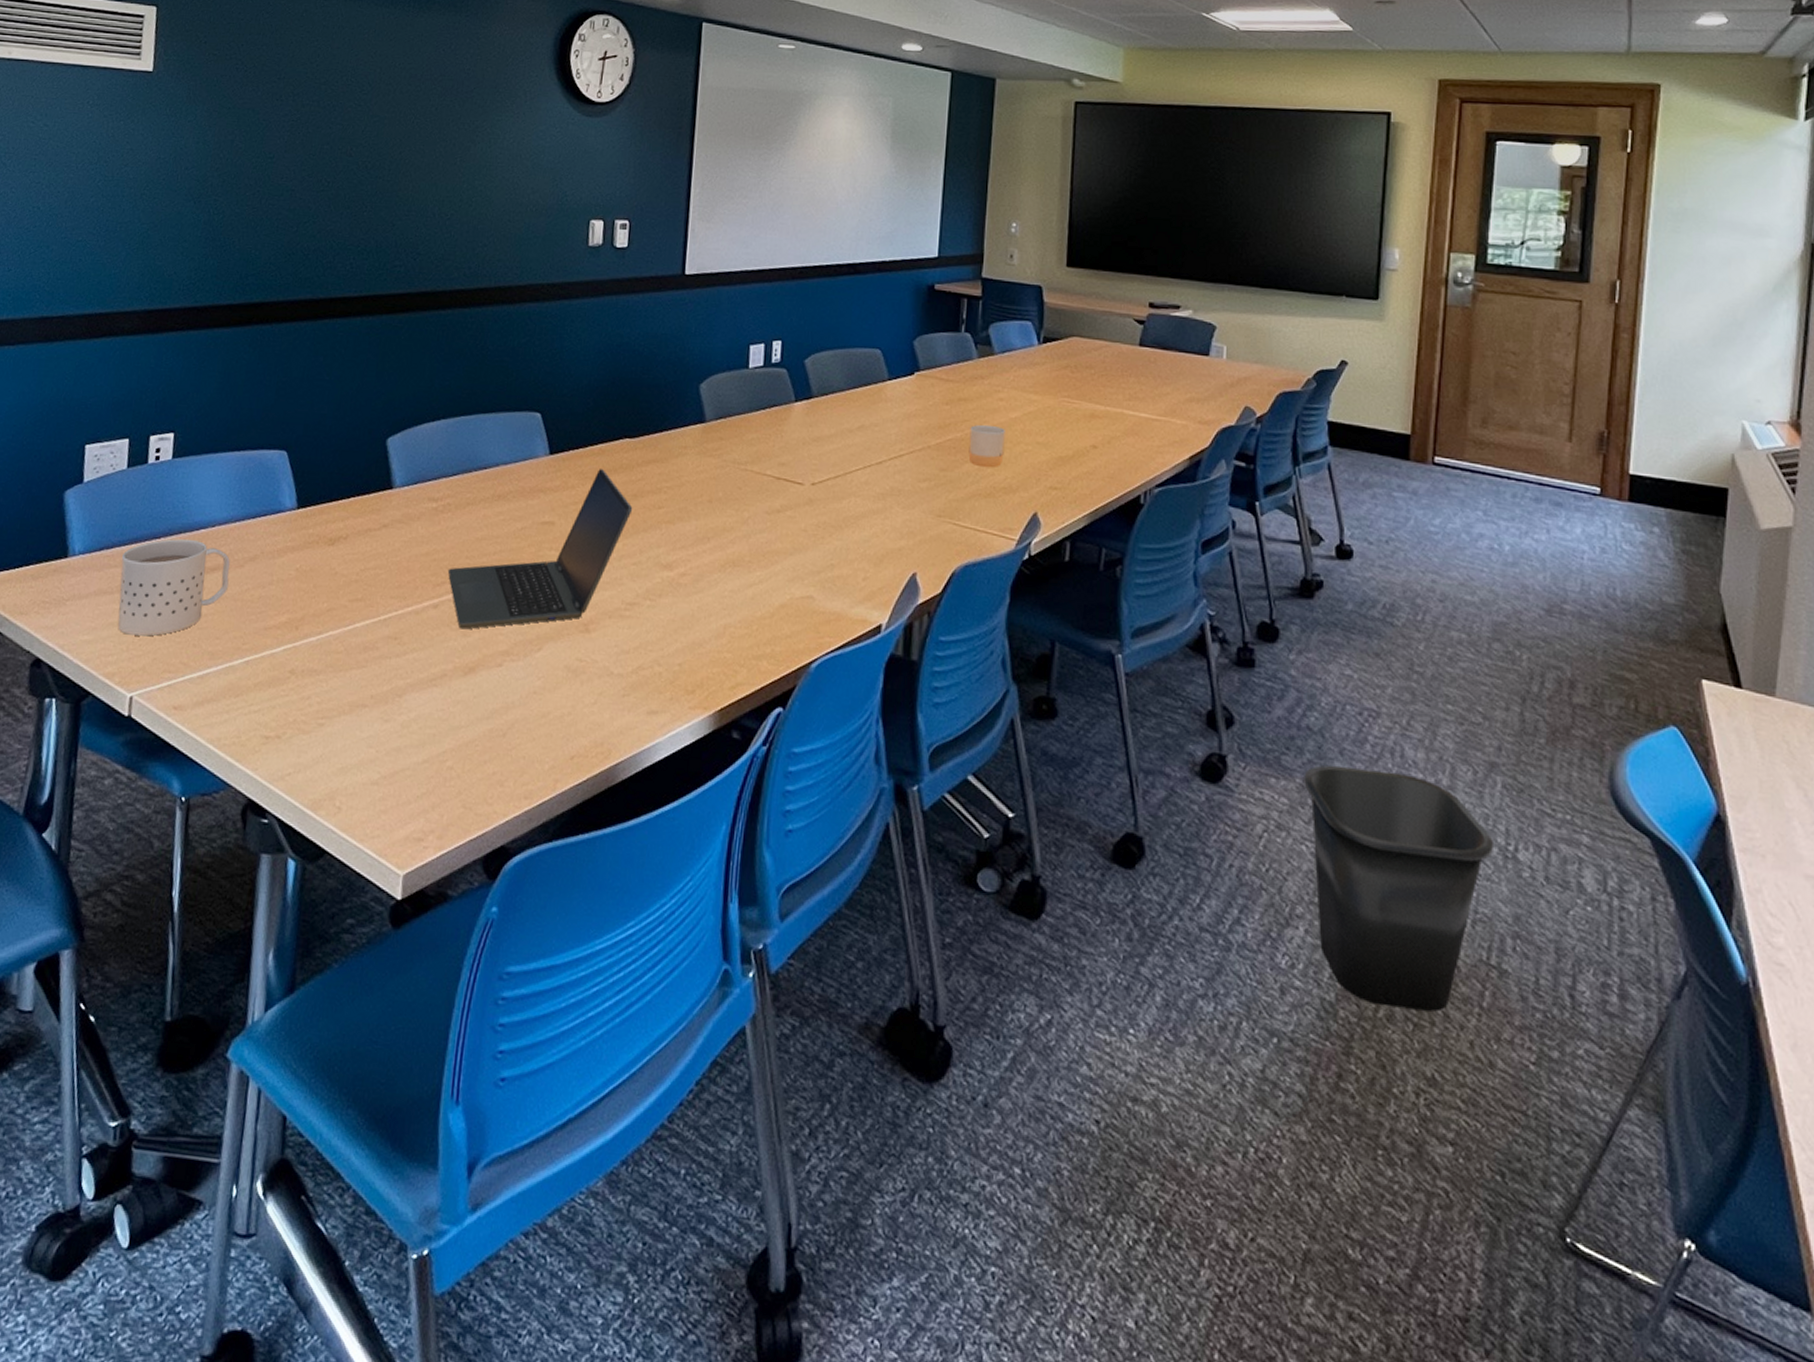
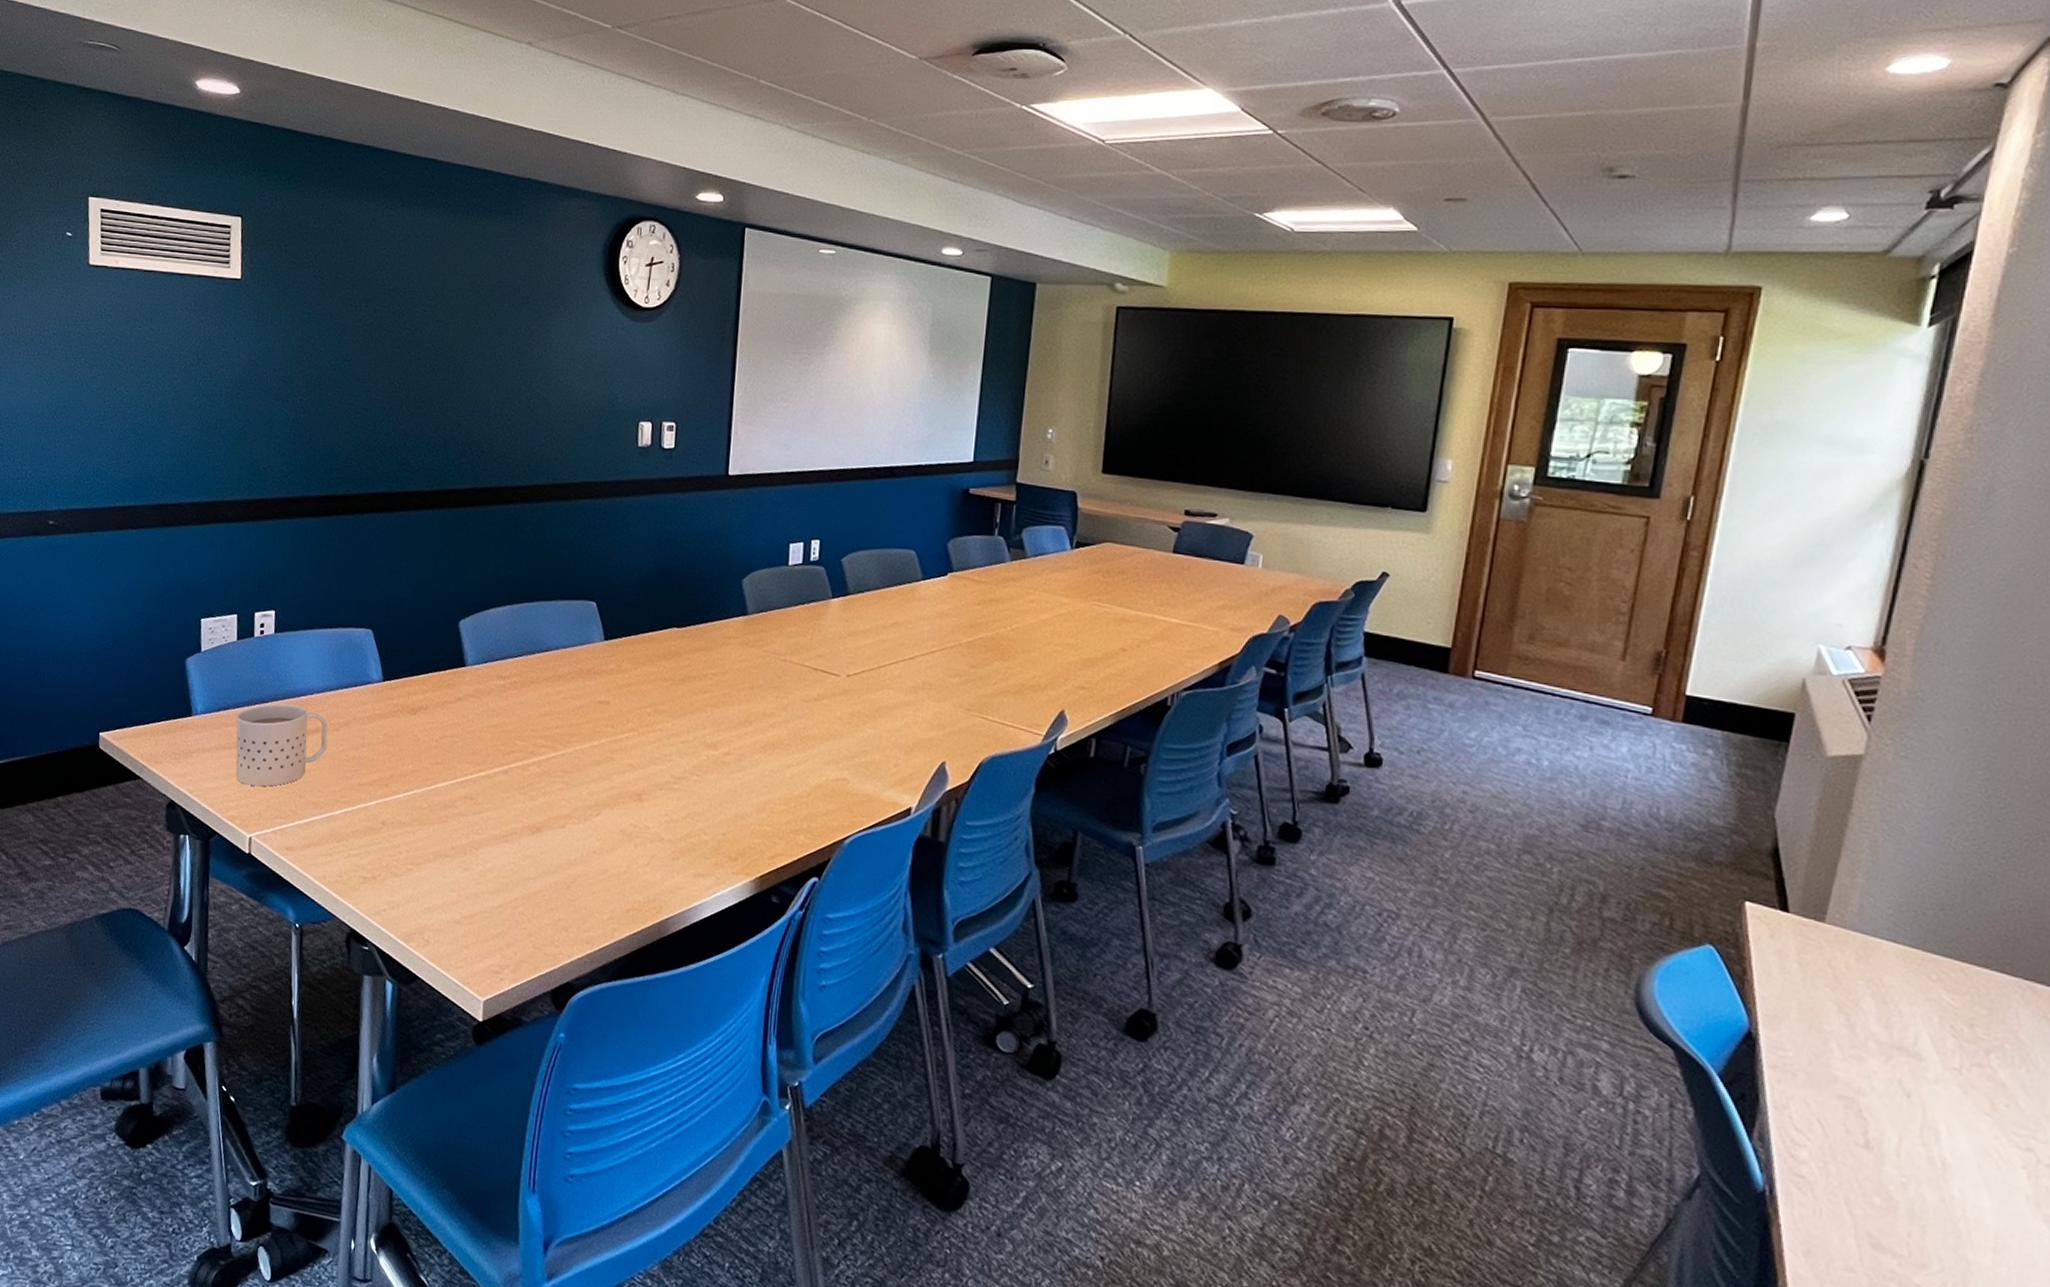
laptop: present [447,469,633,630] -> none [515,655,681,794]
mug: present [968,424,1005,469] -> none [998,624,1035,667]
waste bin: present [1304,765,1493,1012] -> none [1318,960,1508,1191]

